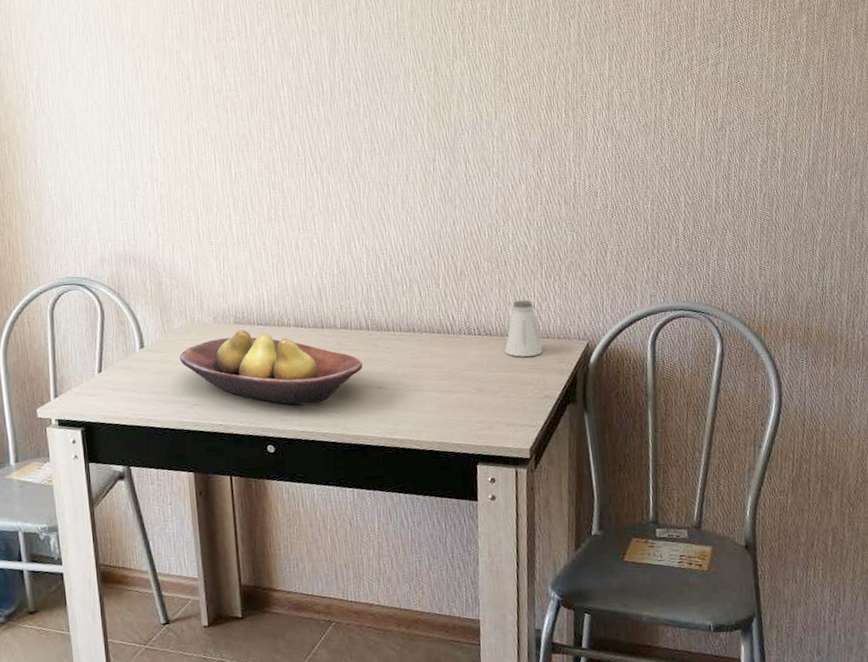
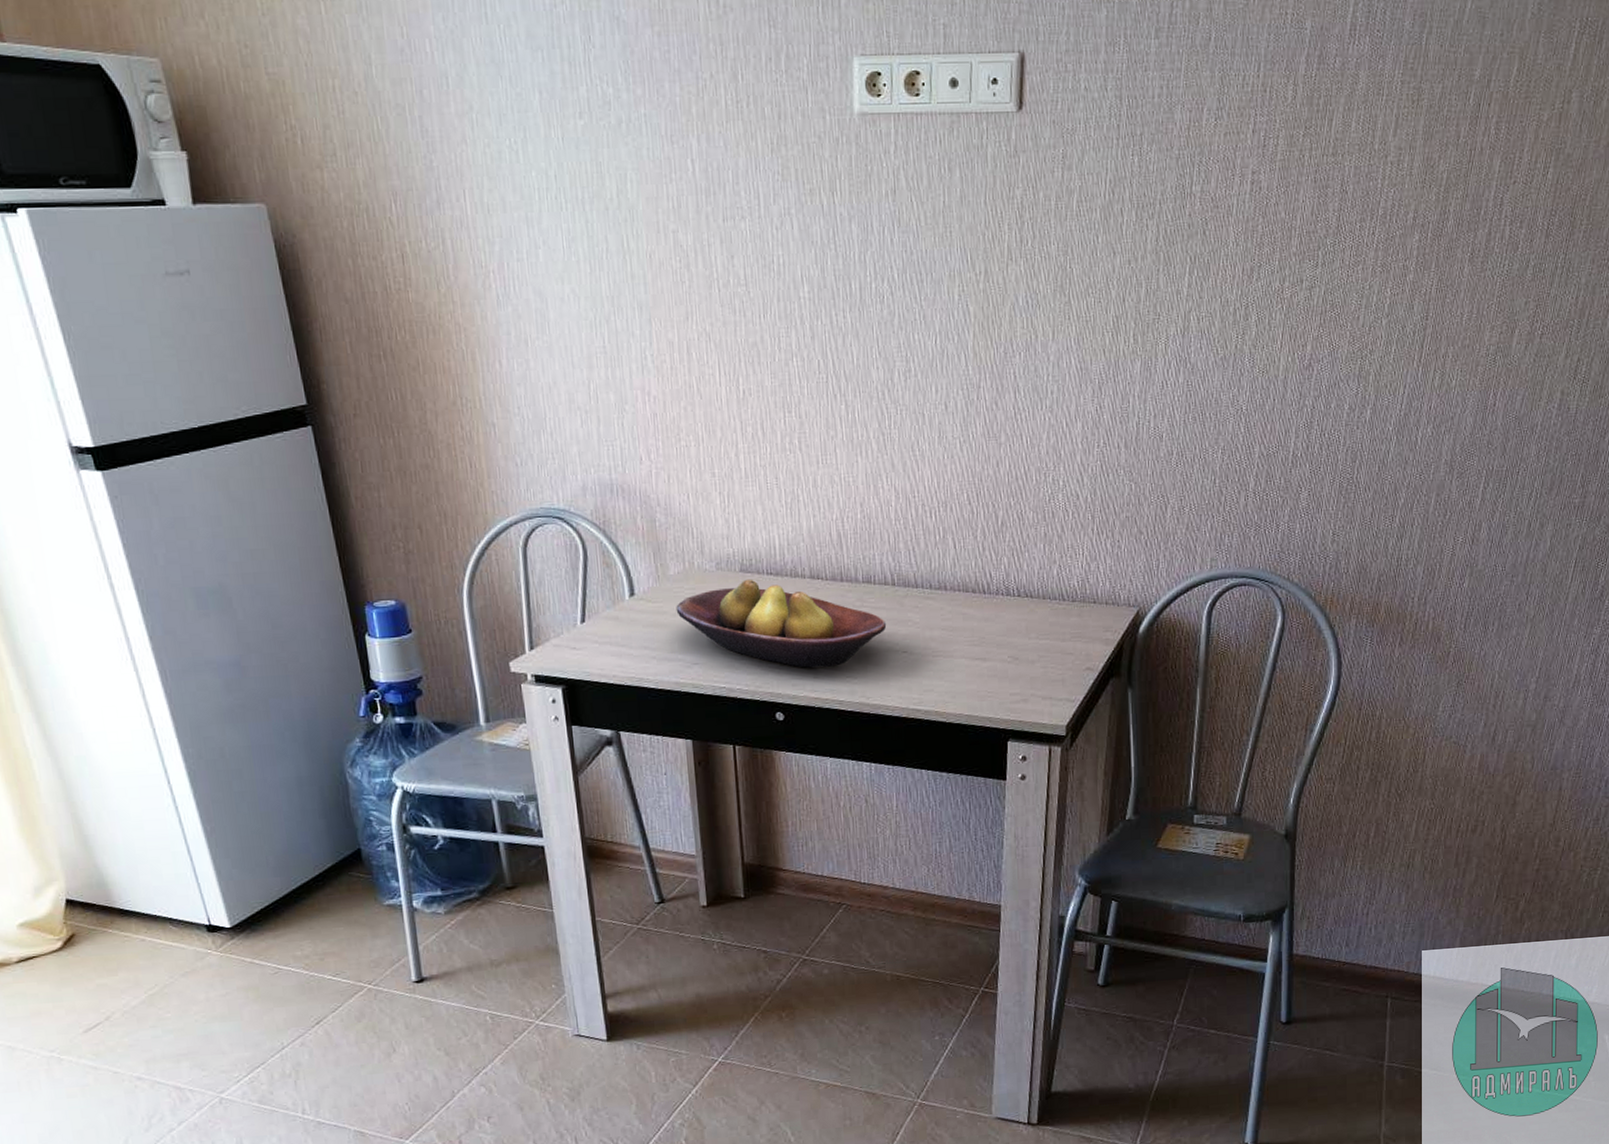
saltshaker: present [505,299,543,357] -> none [1046,558,1089,623]

